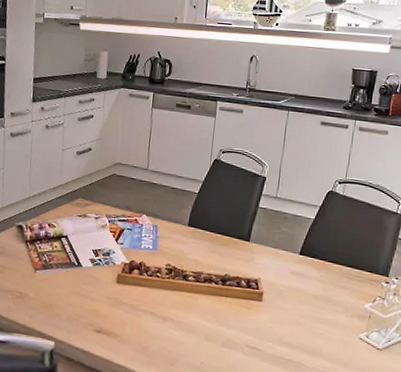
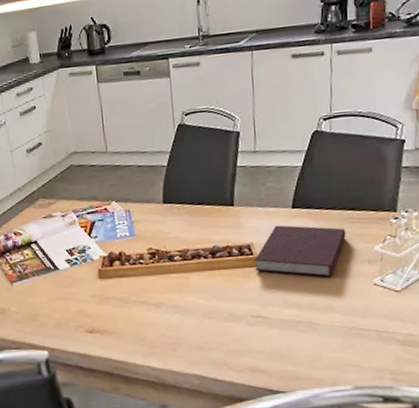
notebook: none [258,267,343,325] -> present [255,225,346,278]

